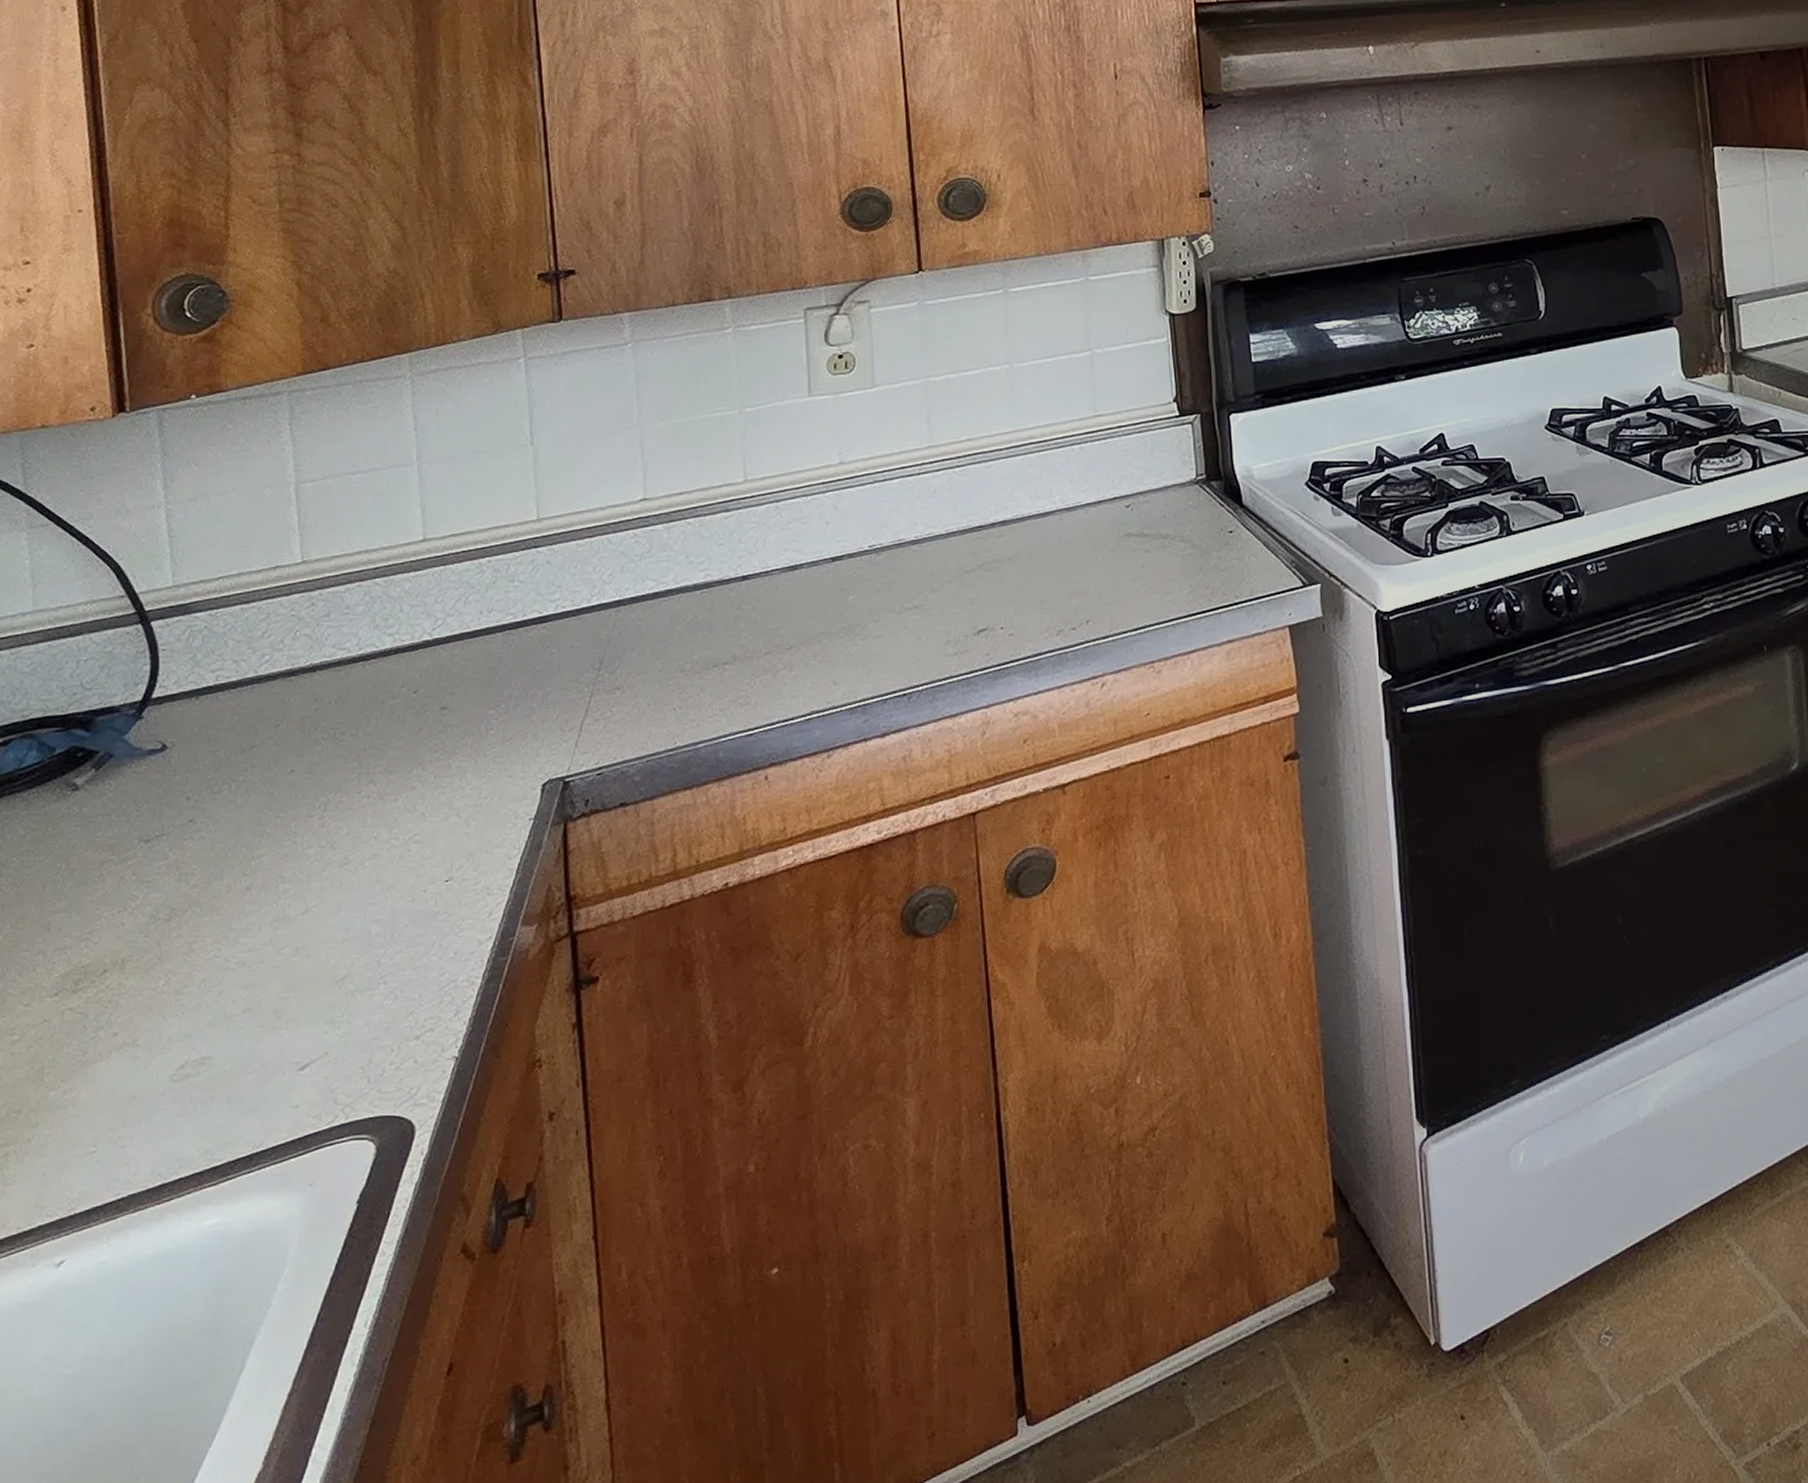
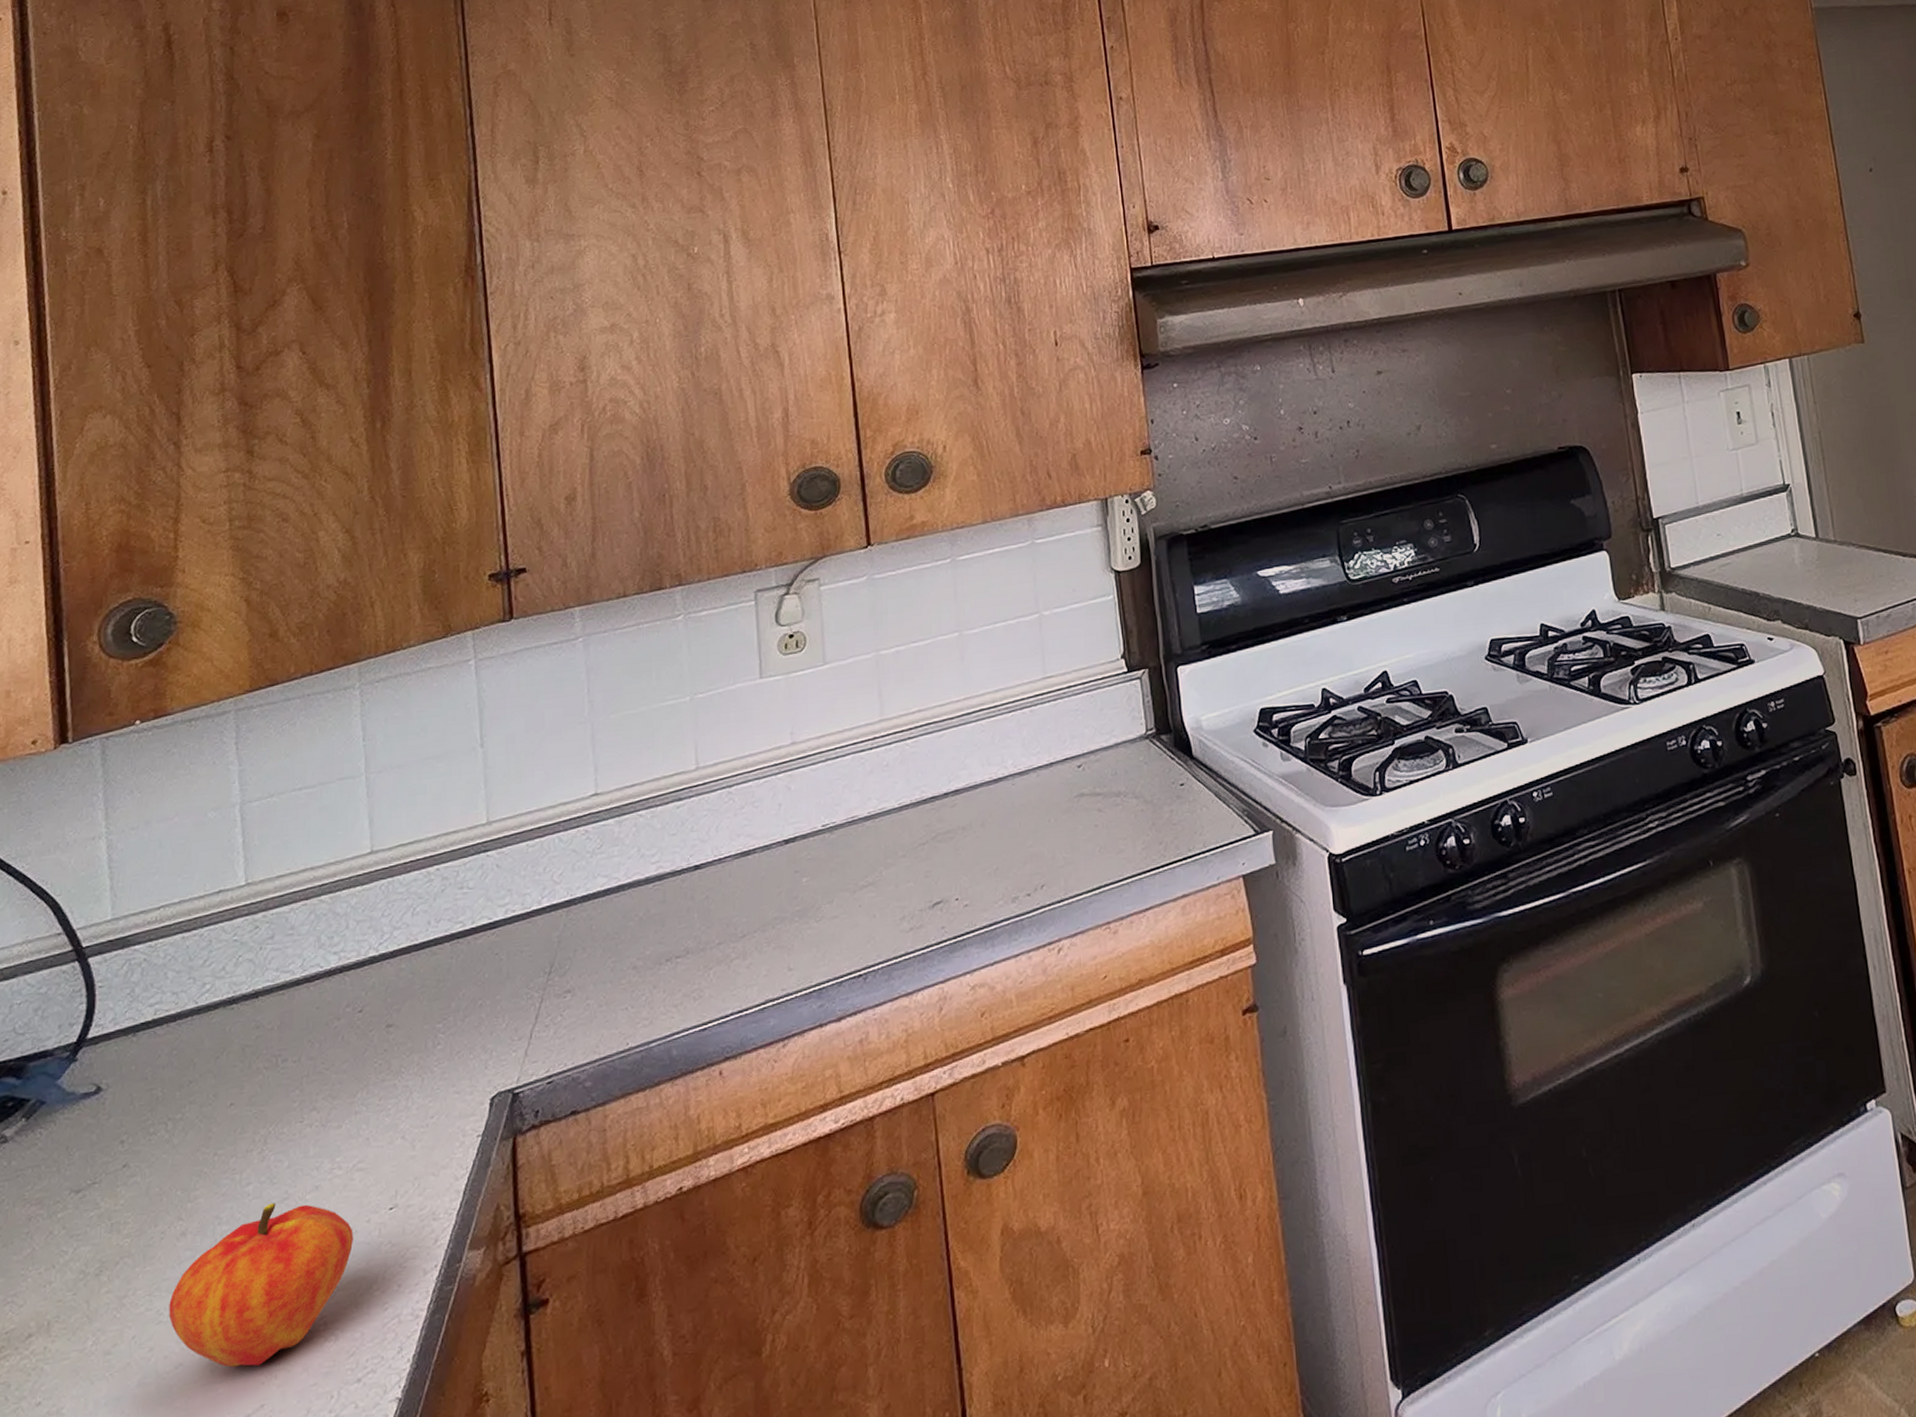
fruit: none [236,867,411,1016] -> present [169,1203,353,1367]

